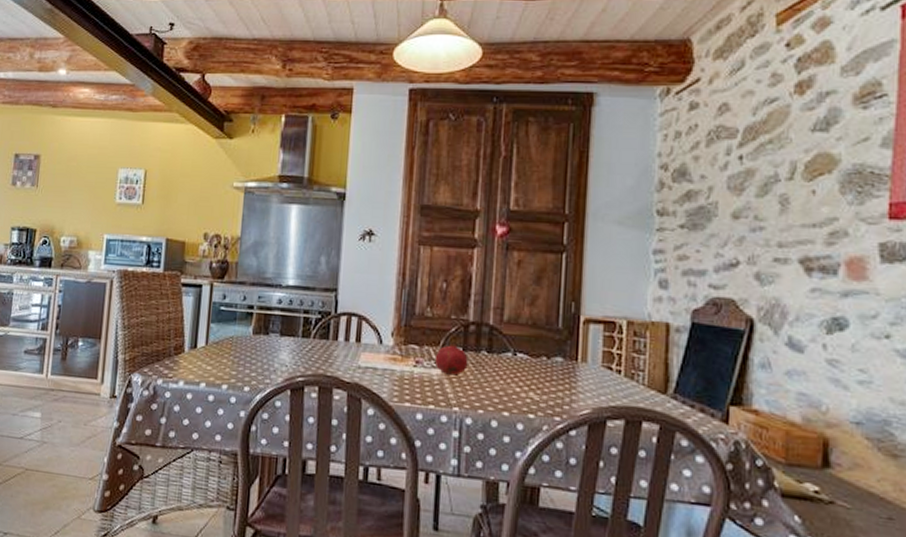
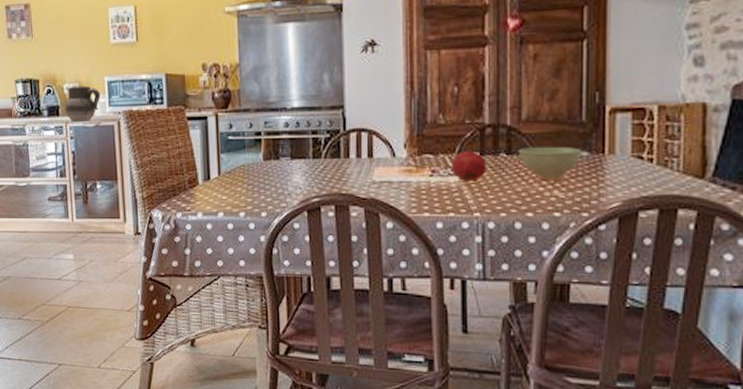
ceramic jug: none [58,240,97,277] -> present [64,85,101,122]
bowl: none [498,348,557,383] -> present [518,146,582,181]

